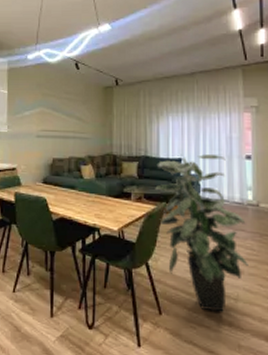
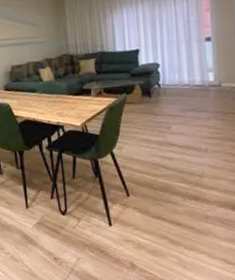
indoor plant: present [155,154,248,312] -> none [114,41,212,189]

